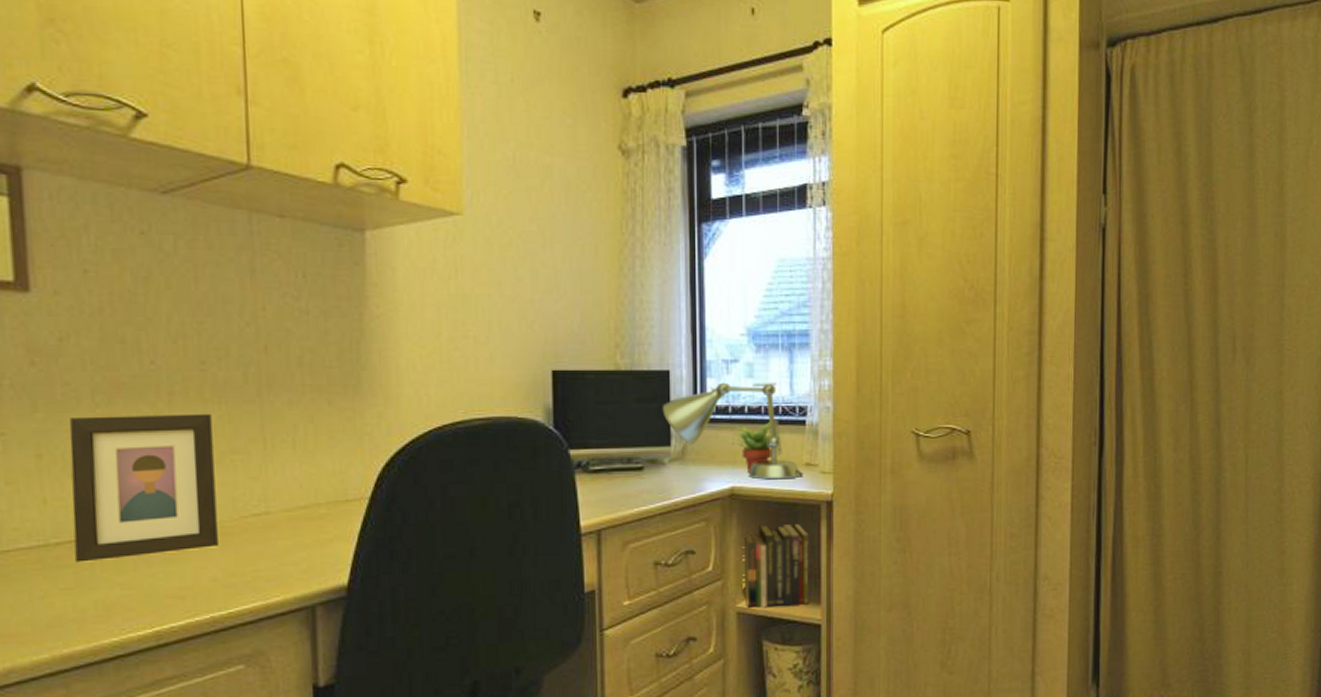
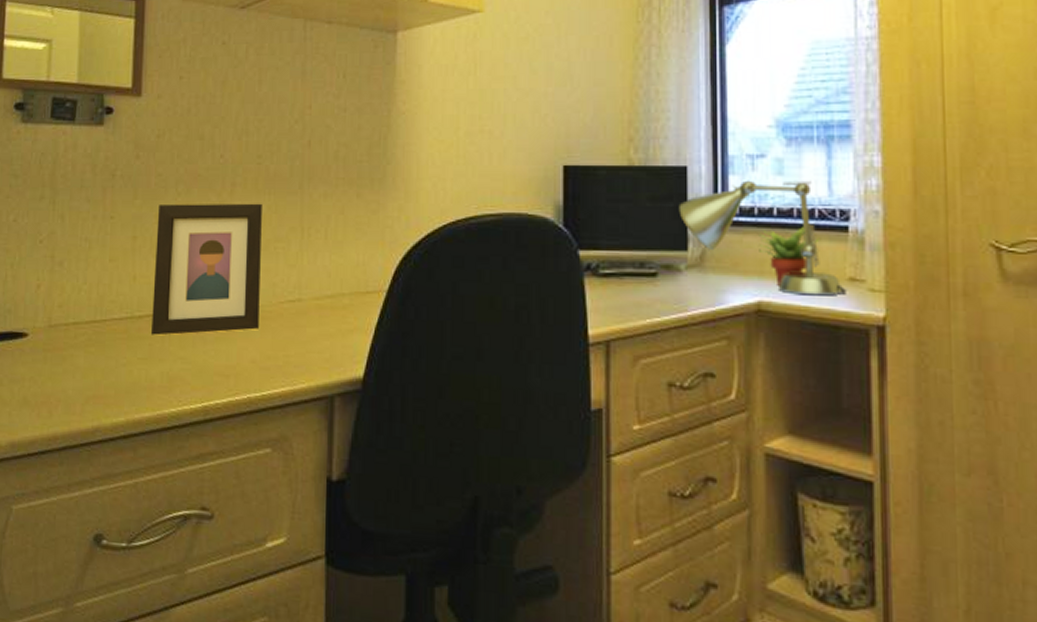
books: present [742,524,809,608] -> none [772,350,857,456]

